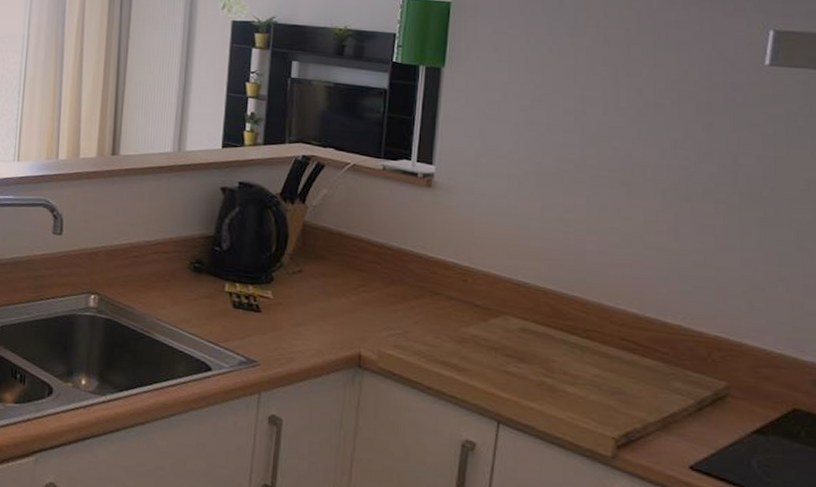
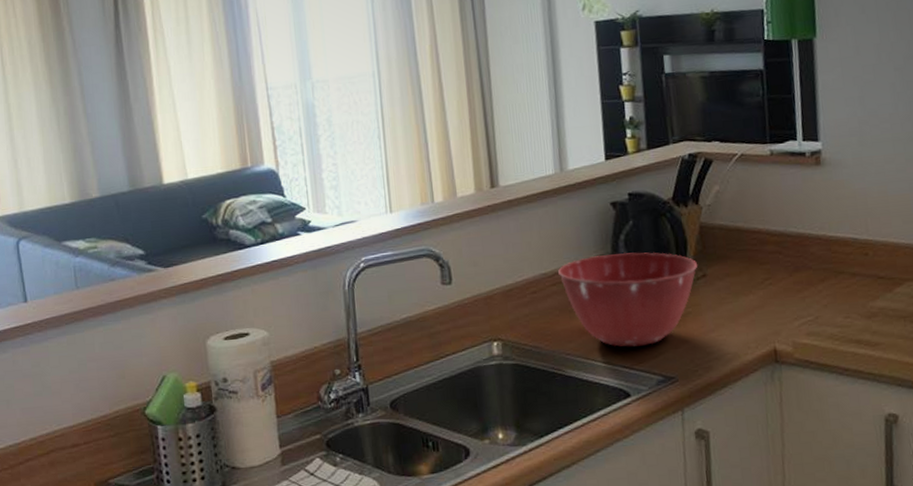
mixing bowl: none [161,234,295,326] -> present [558,252,697,347]

